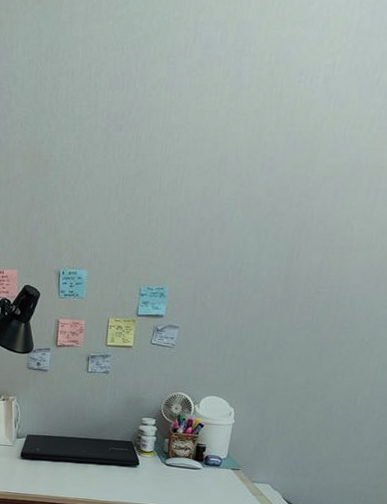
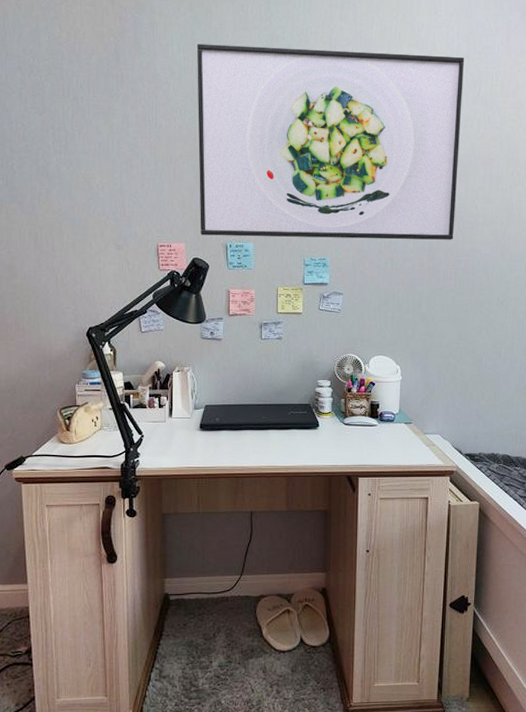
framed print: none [33,34,366,268] -> present [196,43,465,240]

